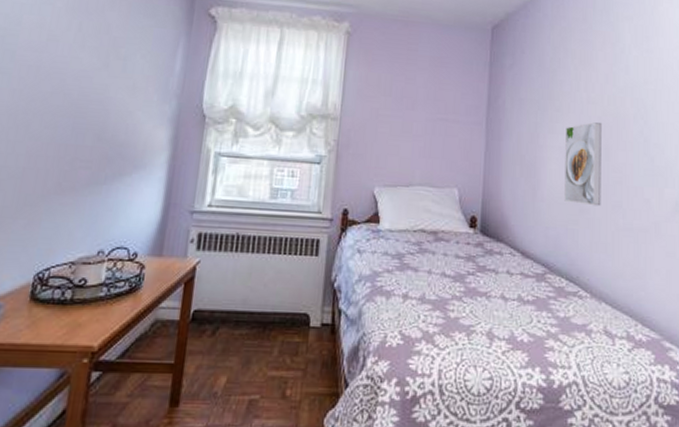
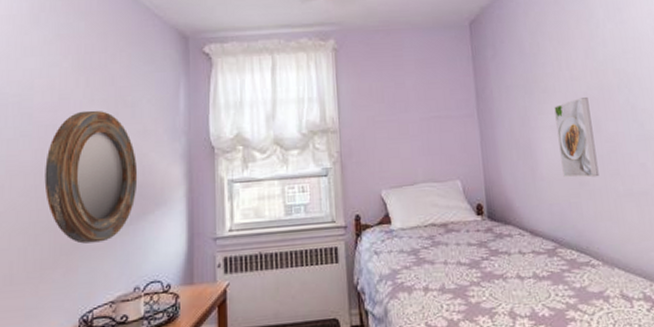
home mirror: none [17,56,121,198] -> present [44,110,138,244]

